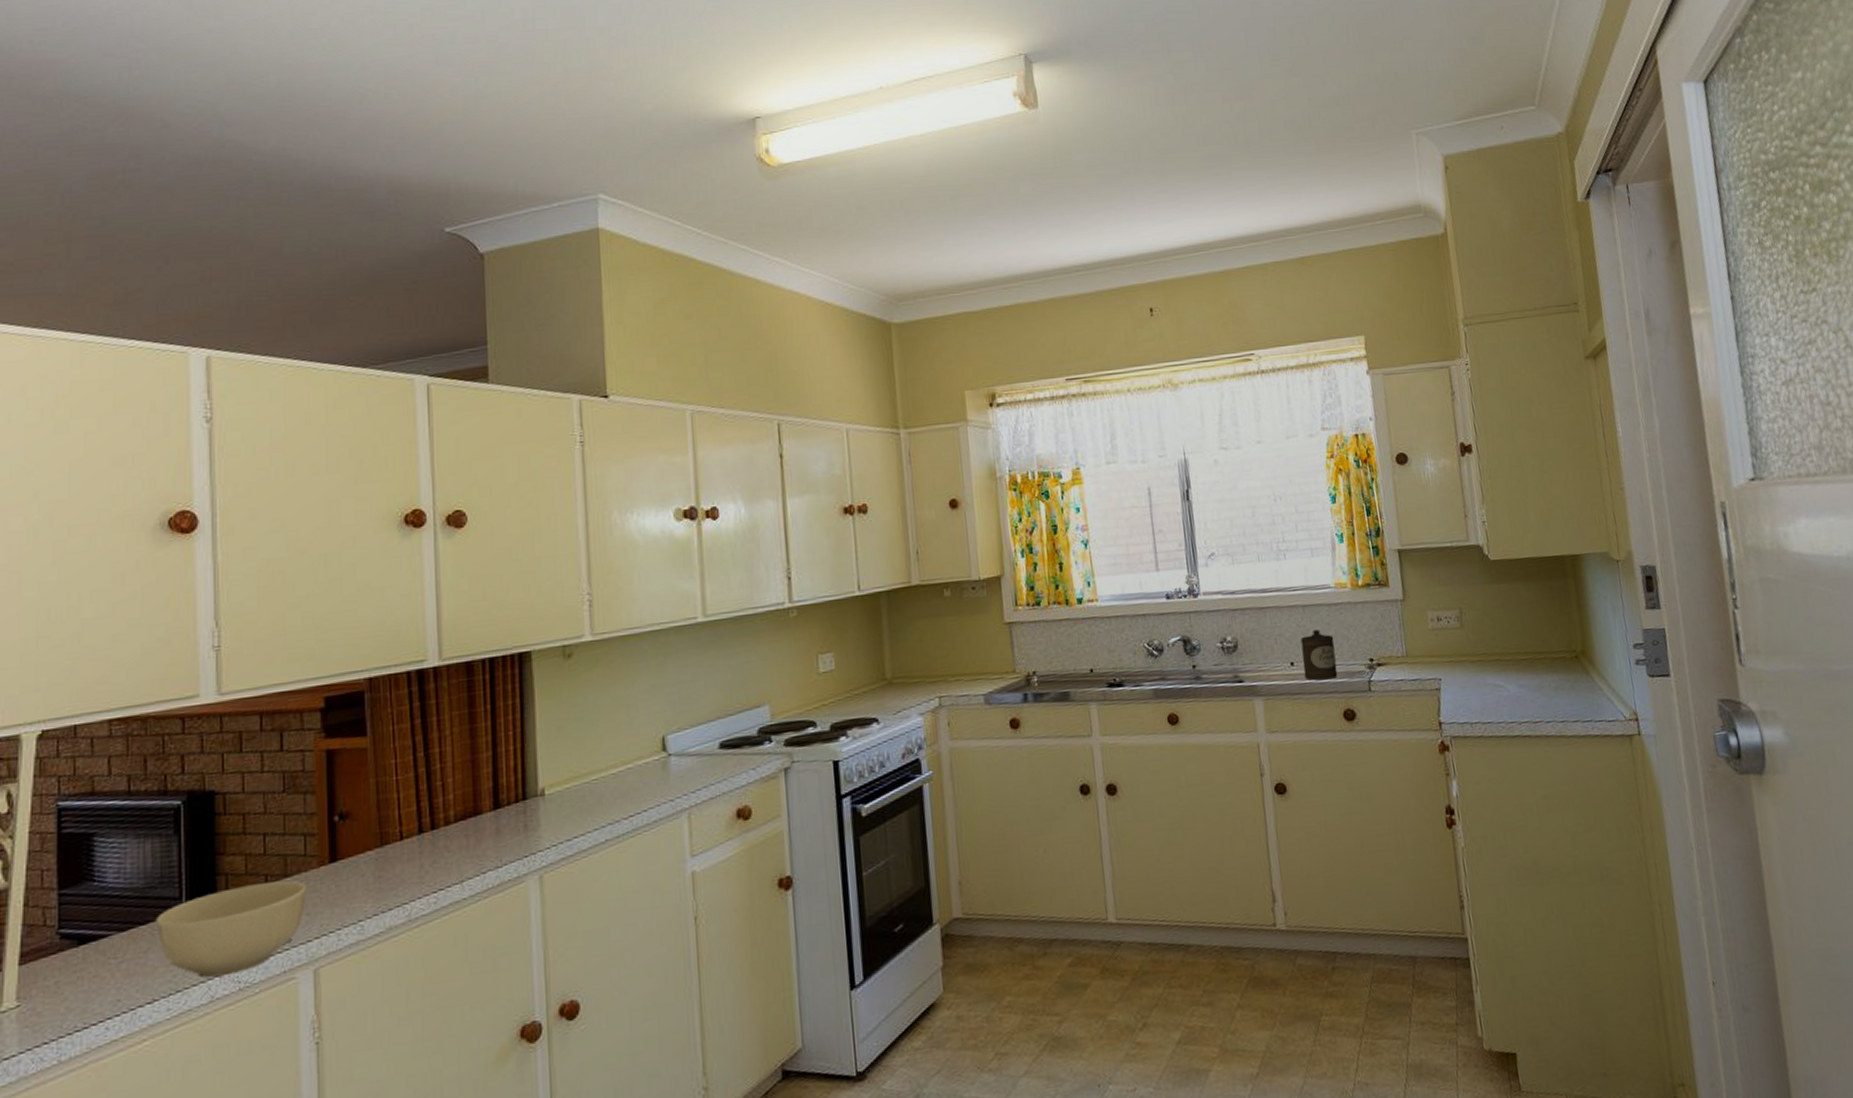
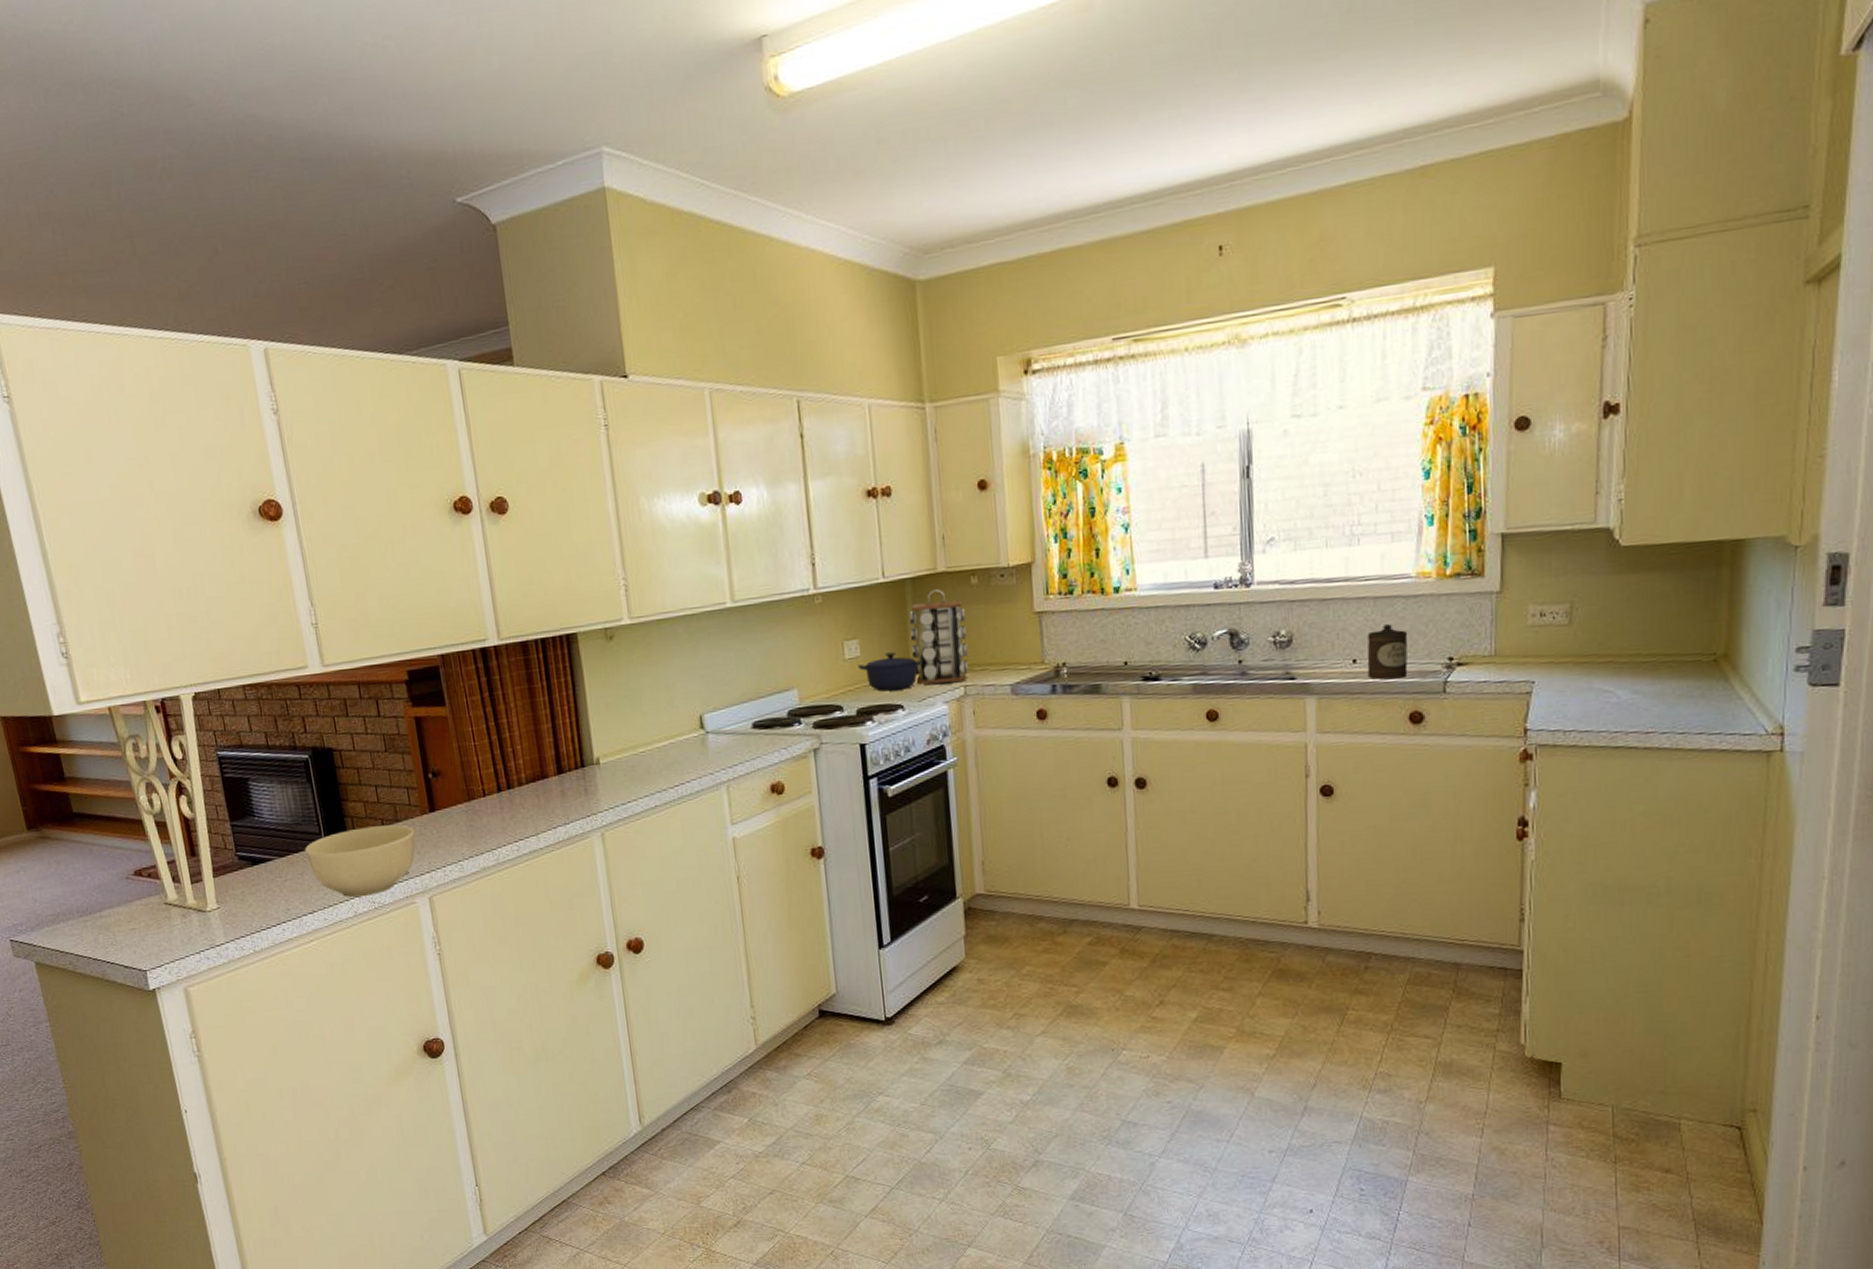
cooking pot: none [832,664,898,705] -> present [858,652,923,692]
spice rack: none [884,602,944,698] -> present [909,589,970,685]

